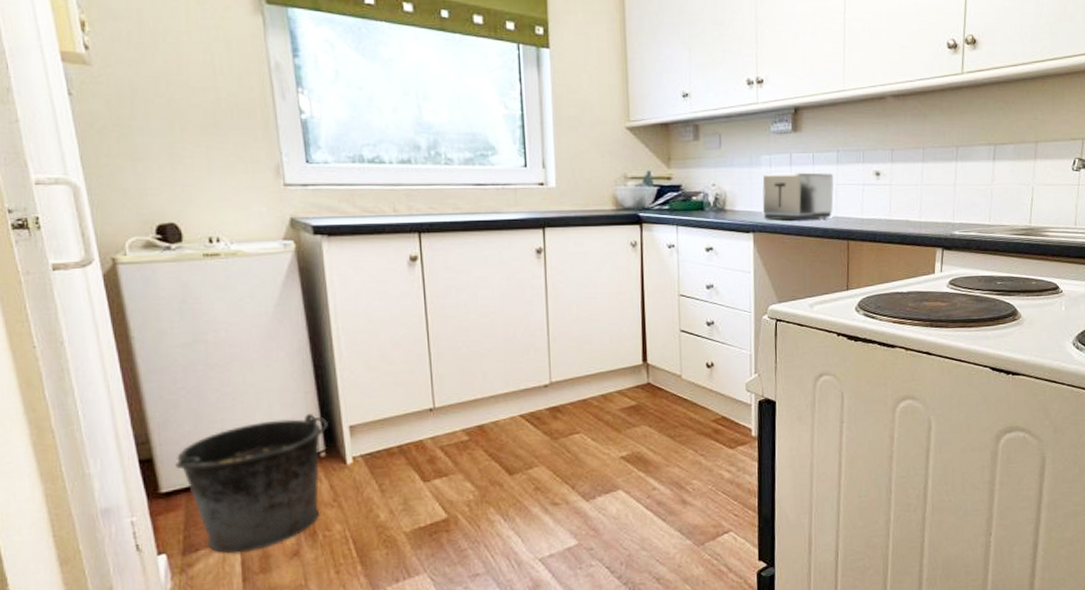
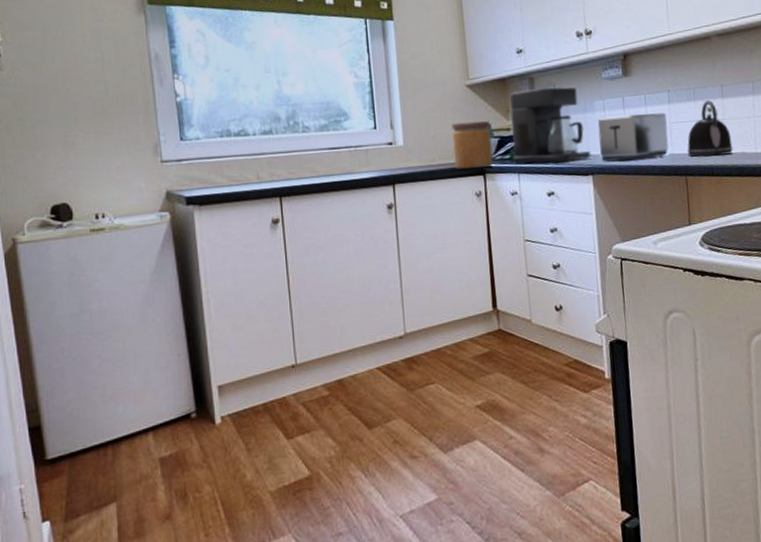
bucket: present [175,413,328,554] -> none [61,375,199,519]
jar: none [608,167,651,218] -> present [451,120,493,170]
coffee maker: none [671,137,754,218] -> present [509,86,591,163]
kettle: none [851,163,897,222] -> present [687,100,734,157]

